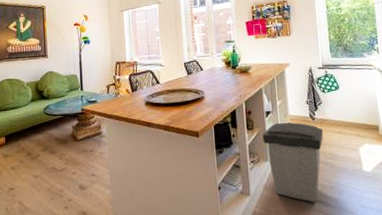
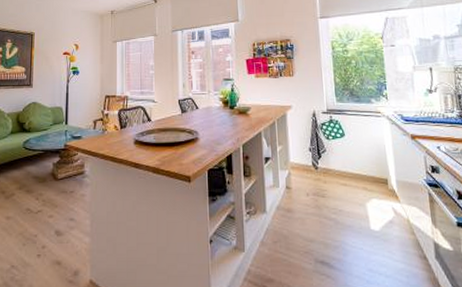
trash can: present [262,122,323,202] -> none [260,171,327,263]

